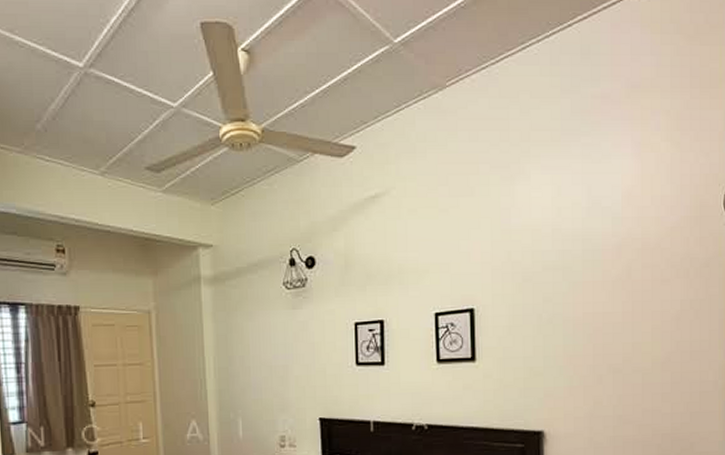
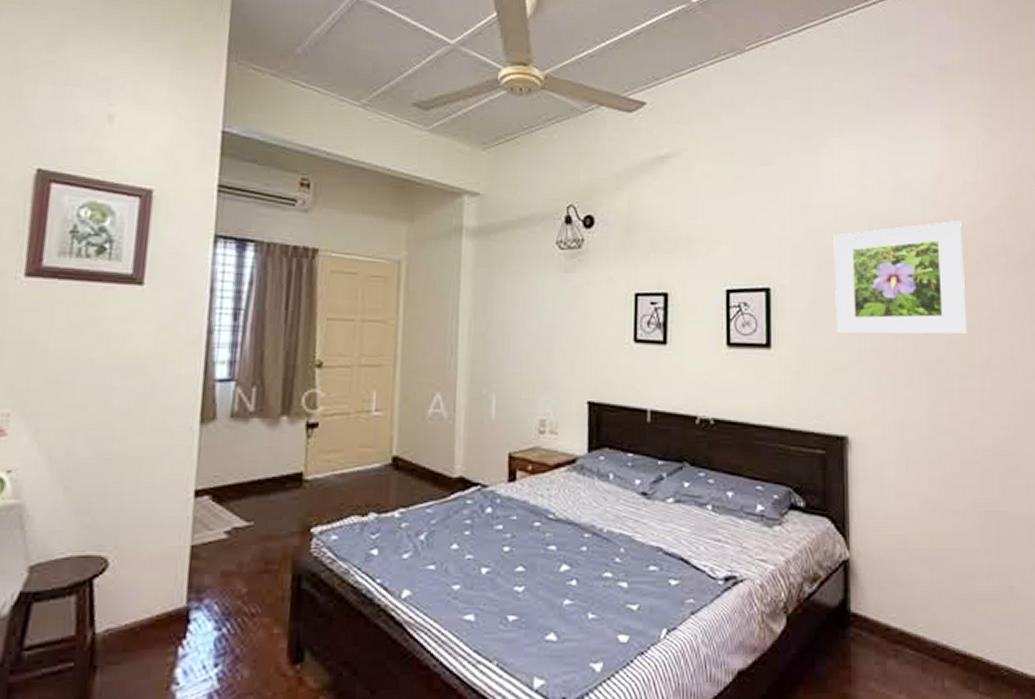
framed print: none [531,232,651,344] -> present [833,220,967,335]

